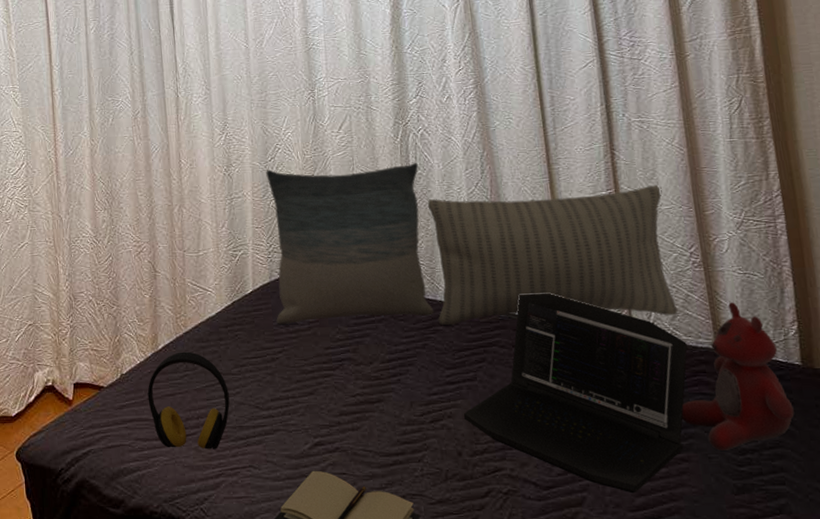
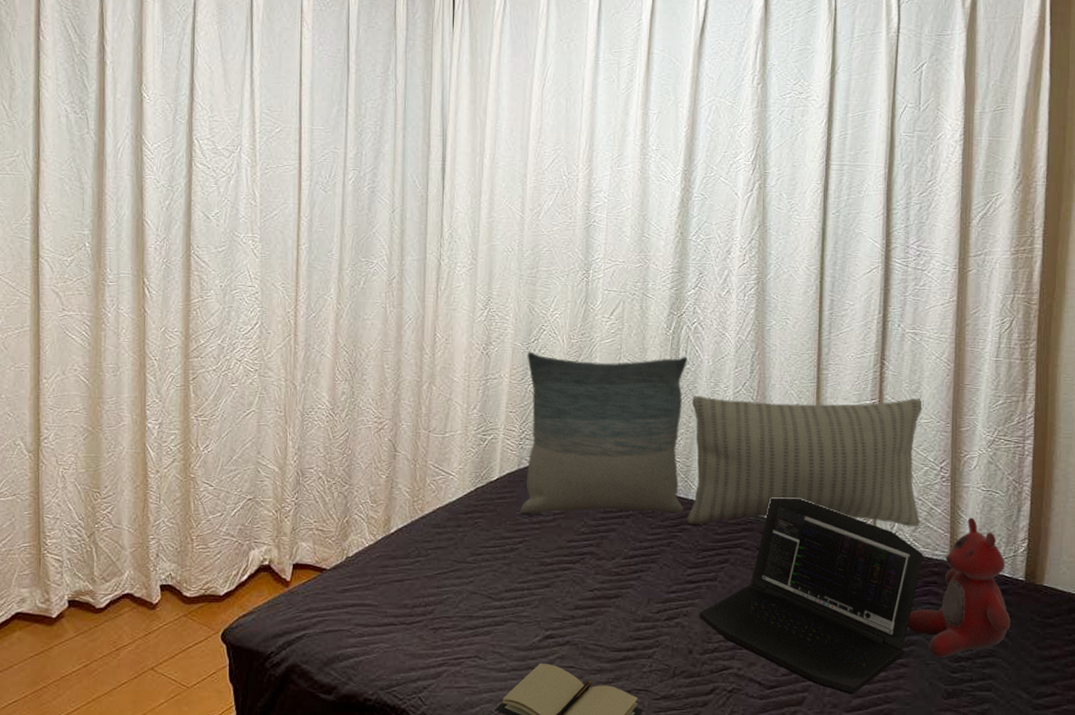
headphones: present [147,351,230,450] -> none [373,537,461,638]

